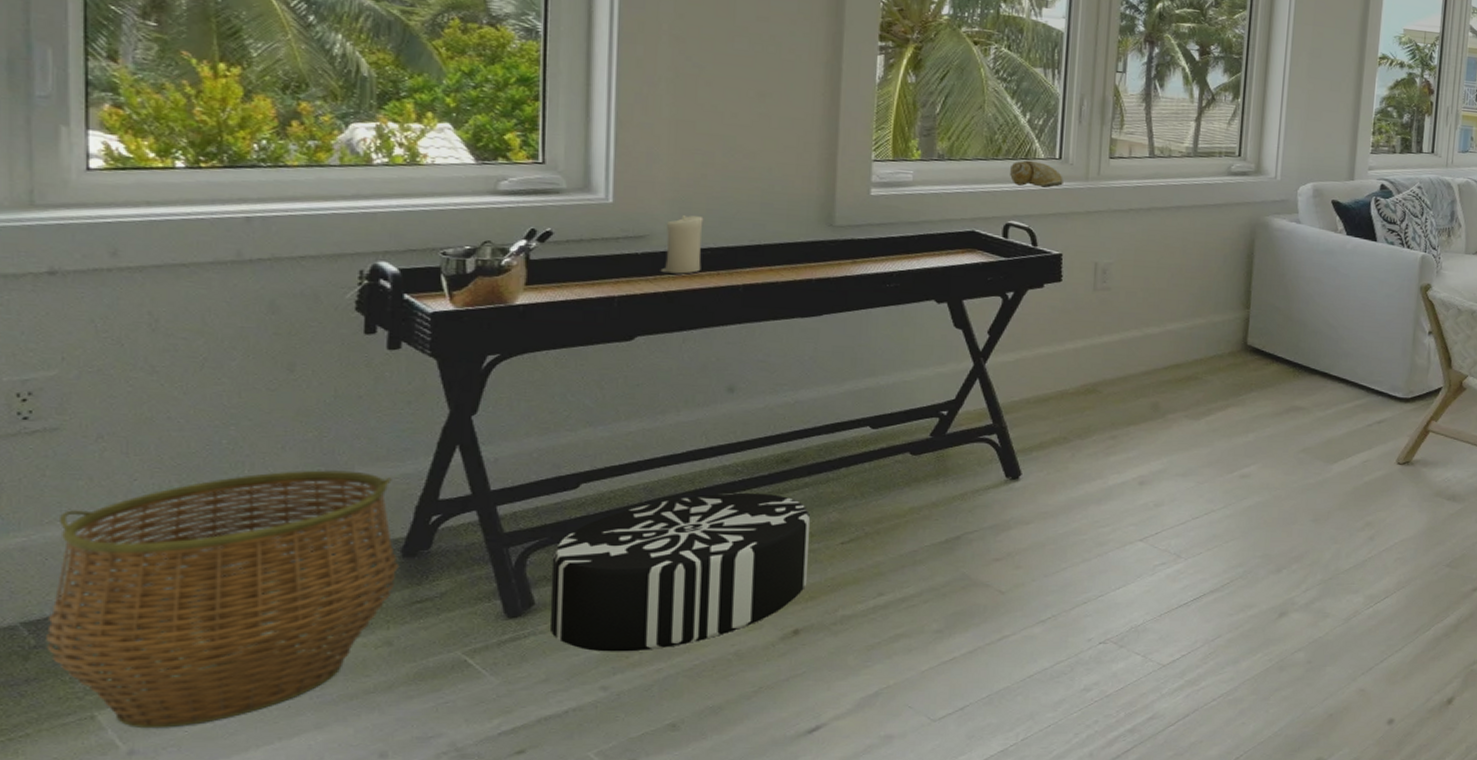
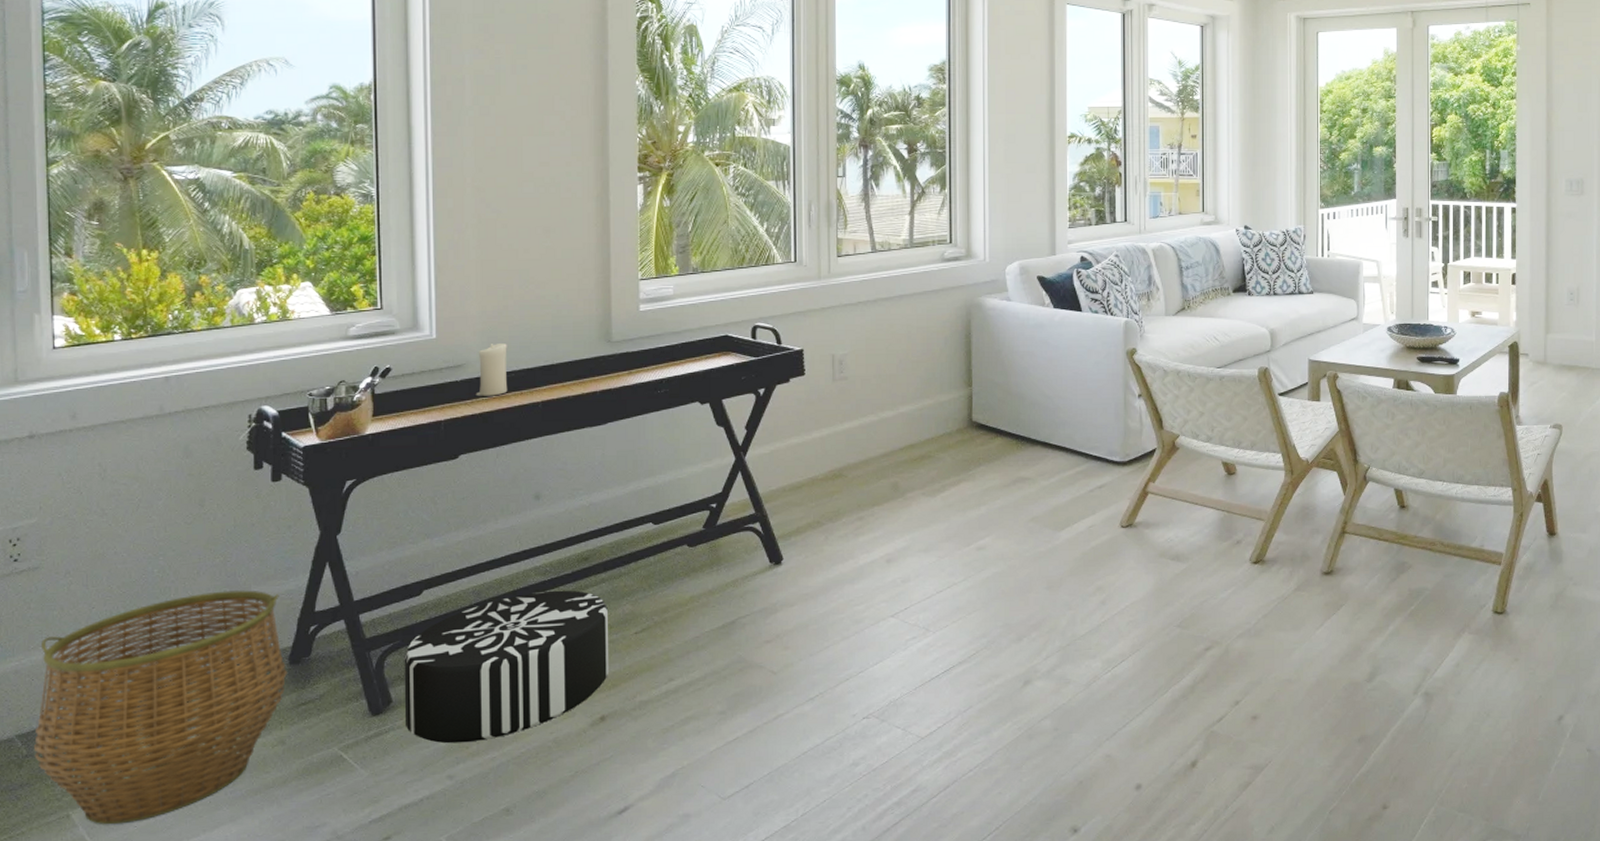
seashell: present [1010,160,1064,188] -> none [754,266,799,290]

